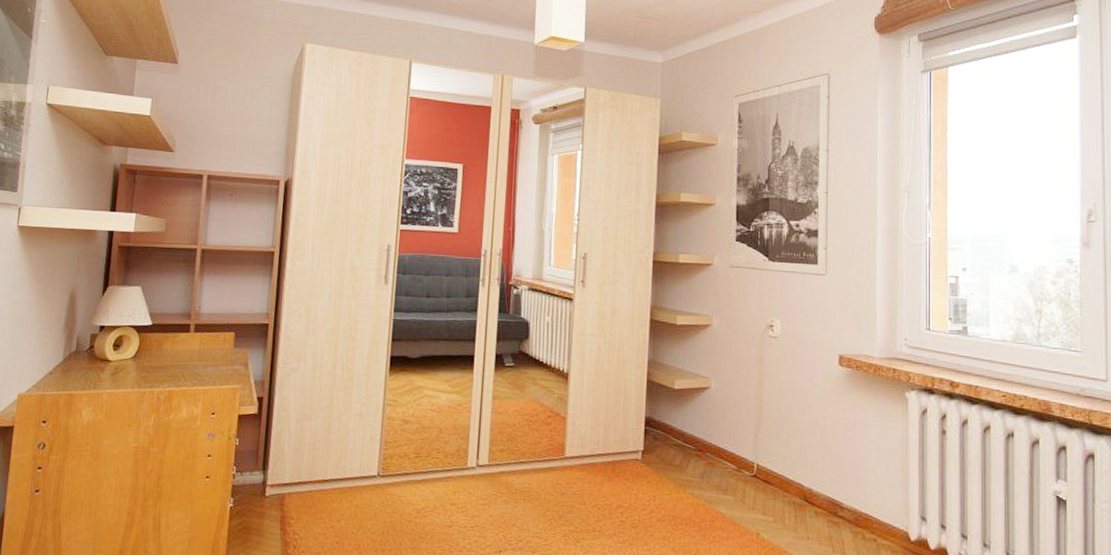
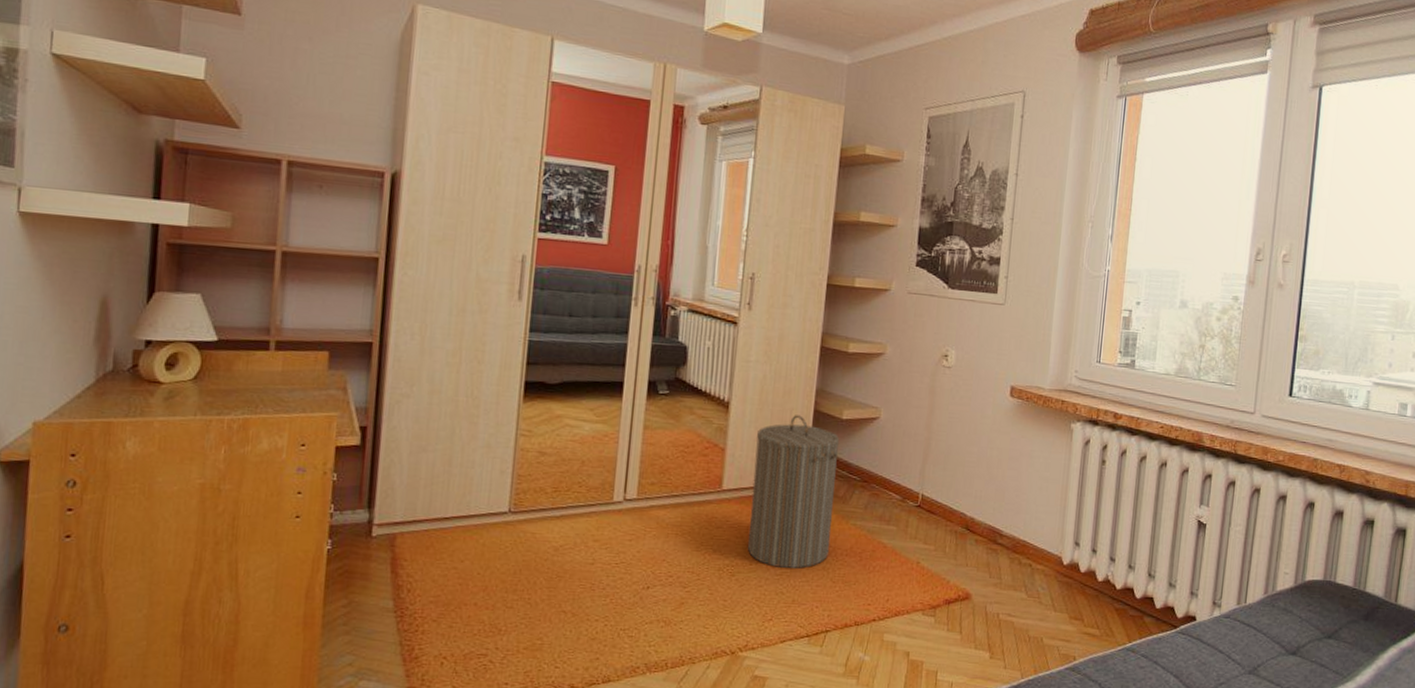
laundry hamper: none [591,385,673,537] -> present [748,415,840,569]

